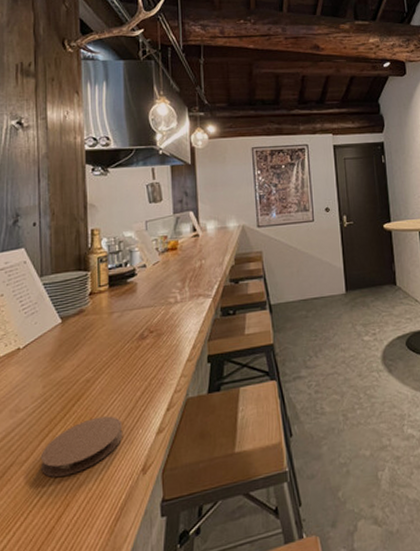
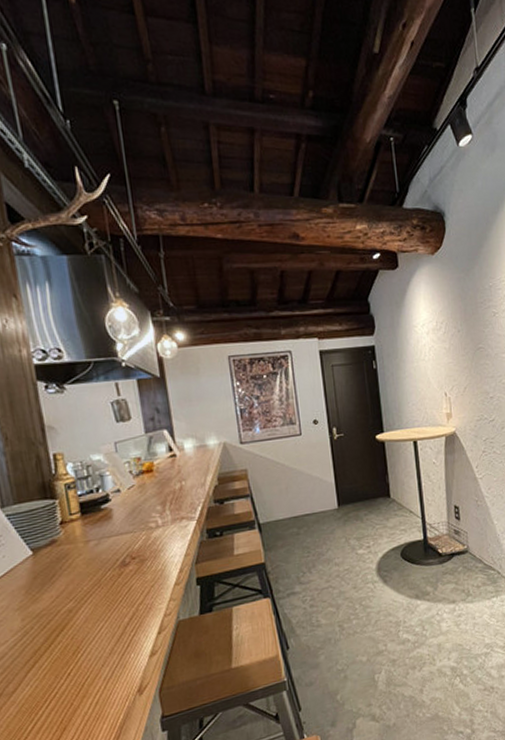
coaster: present [40,416,122,477] -> none [29,643,114,705]

